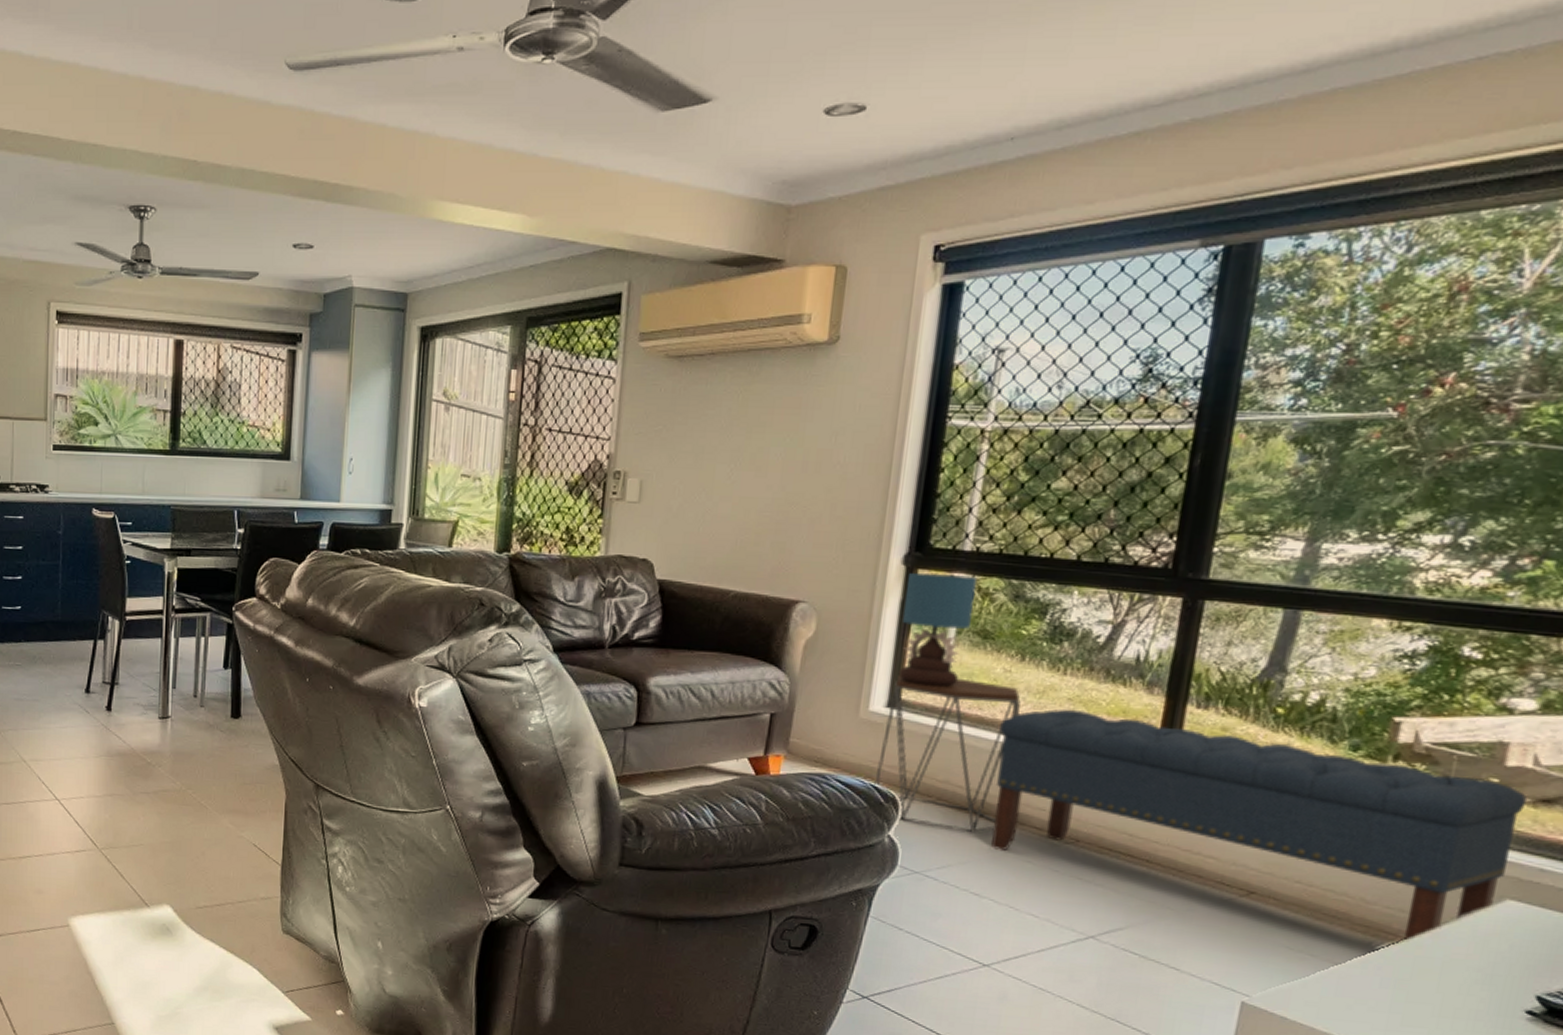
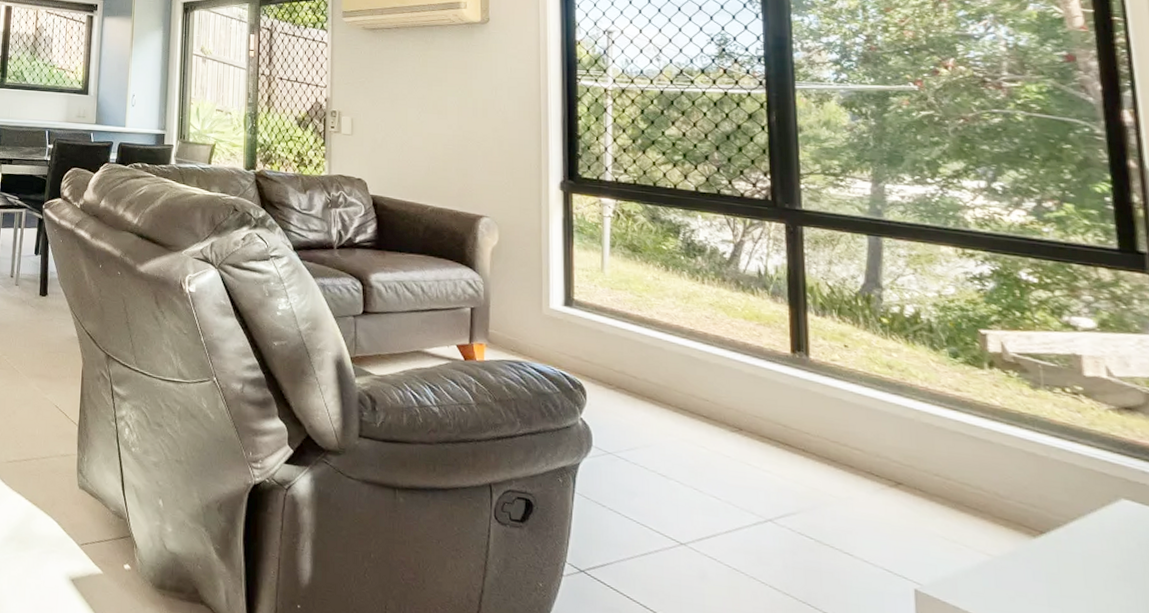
side table: present [874,675,1021,833] -> none [563,279,672,419]
table lamp: present [898,573,978,687] -> none [565,197,621,291]
bench: present [991,709,1528,942] -> none [658,312,1113,536]

